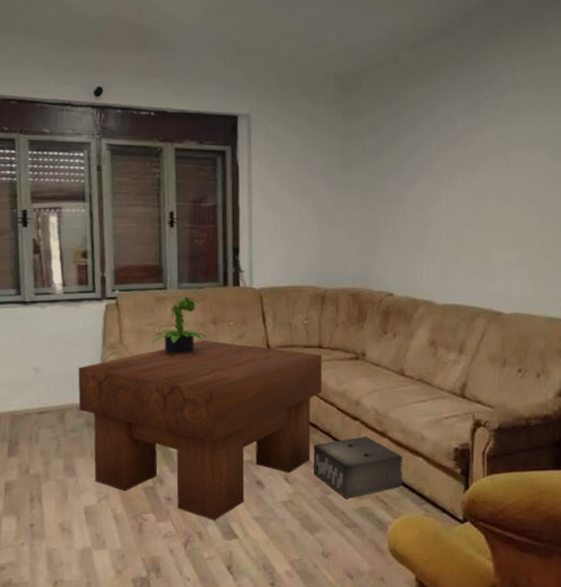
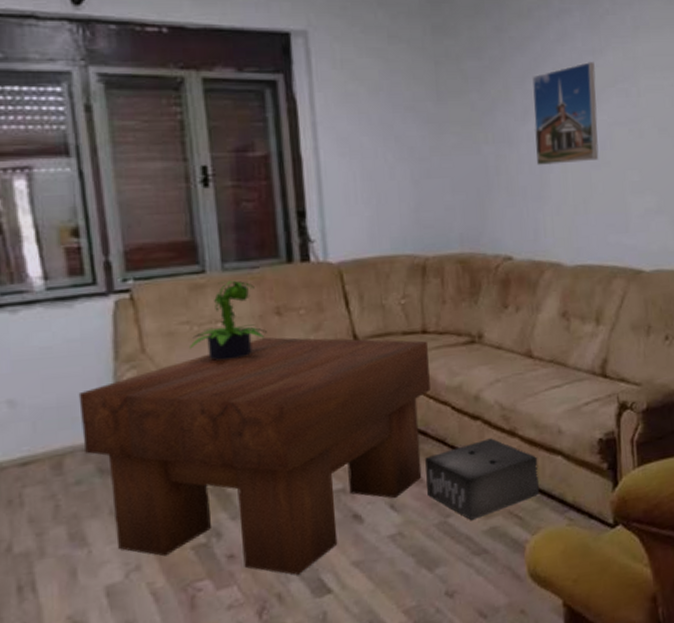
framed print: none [418,140,473,223] -> present [532,62,599,166]

